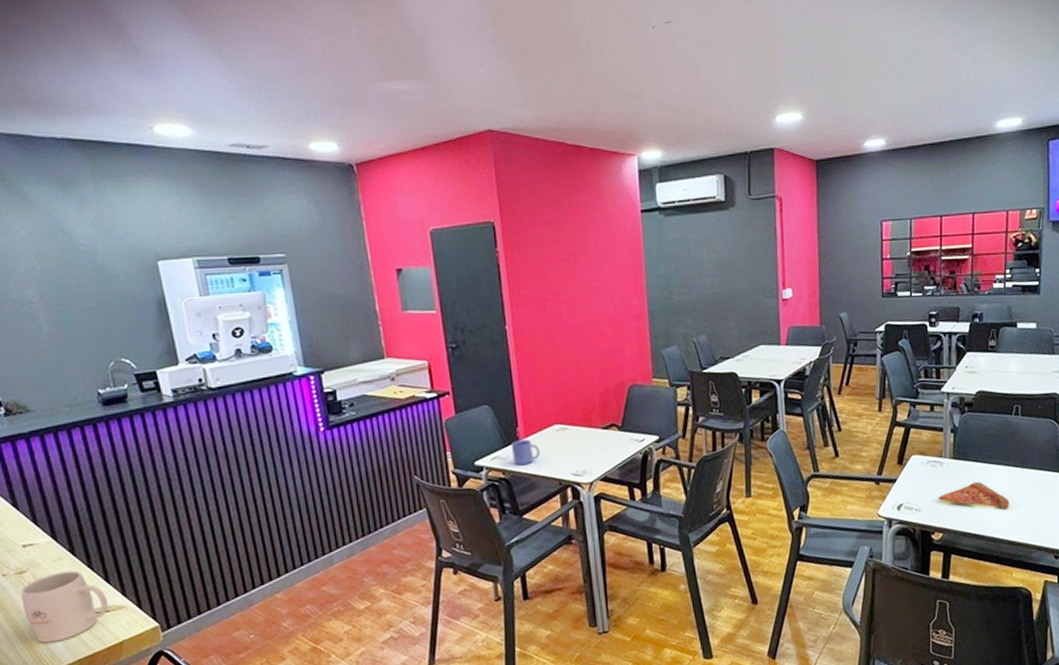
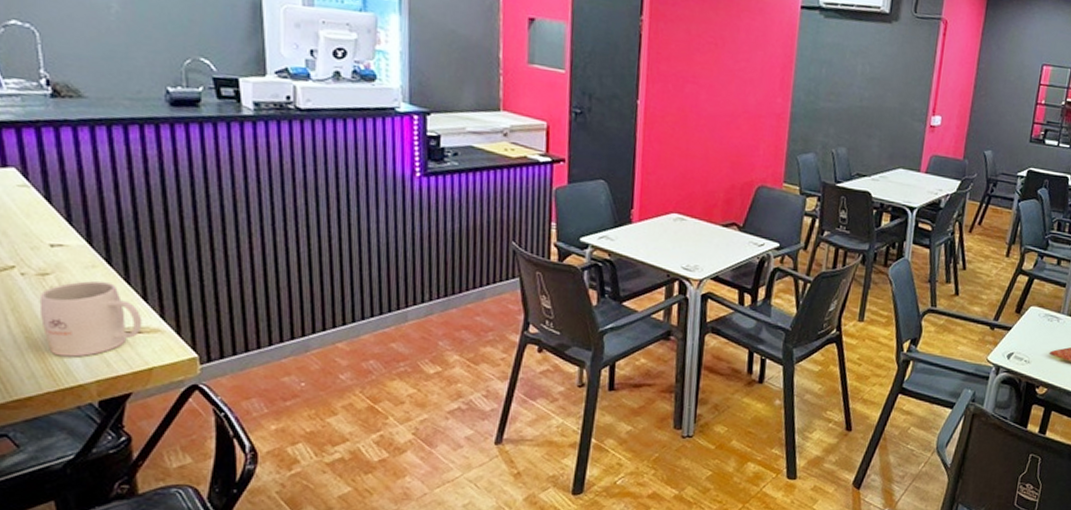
mug: present [512,439,540,466] -> none [622,223,653,251]

